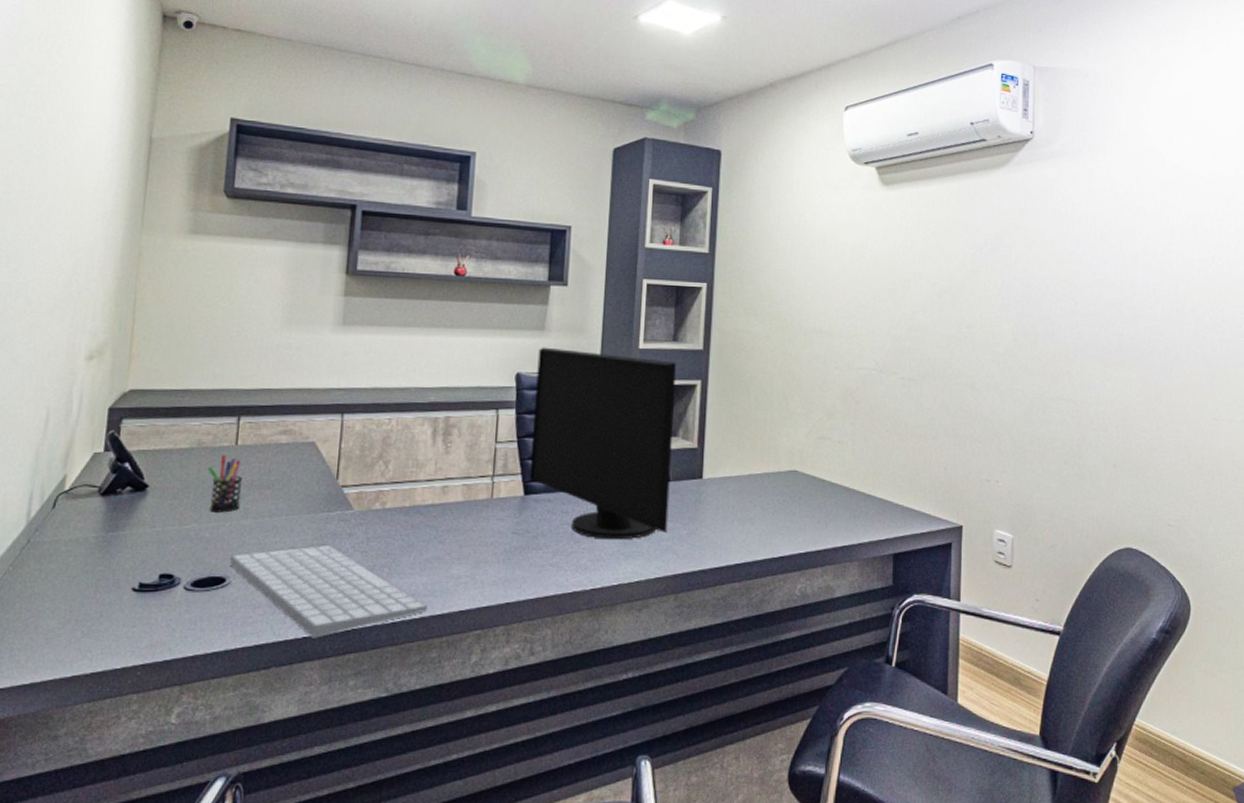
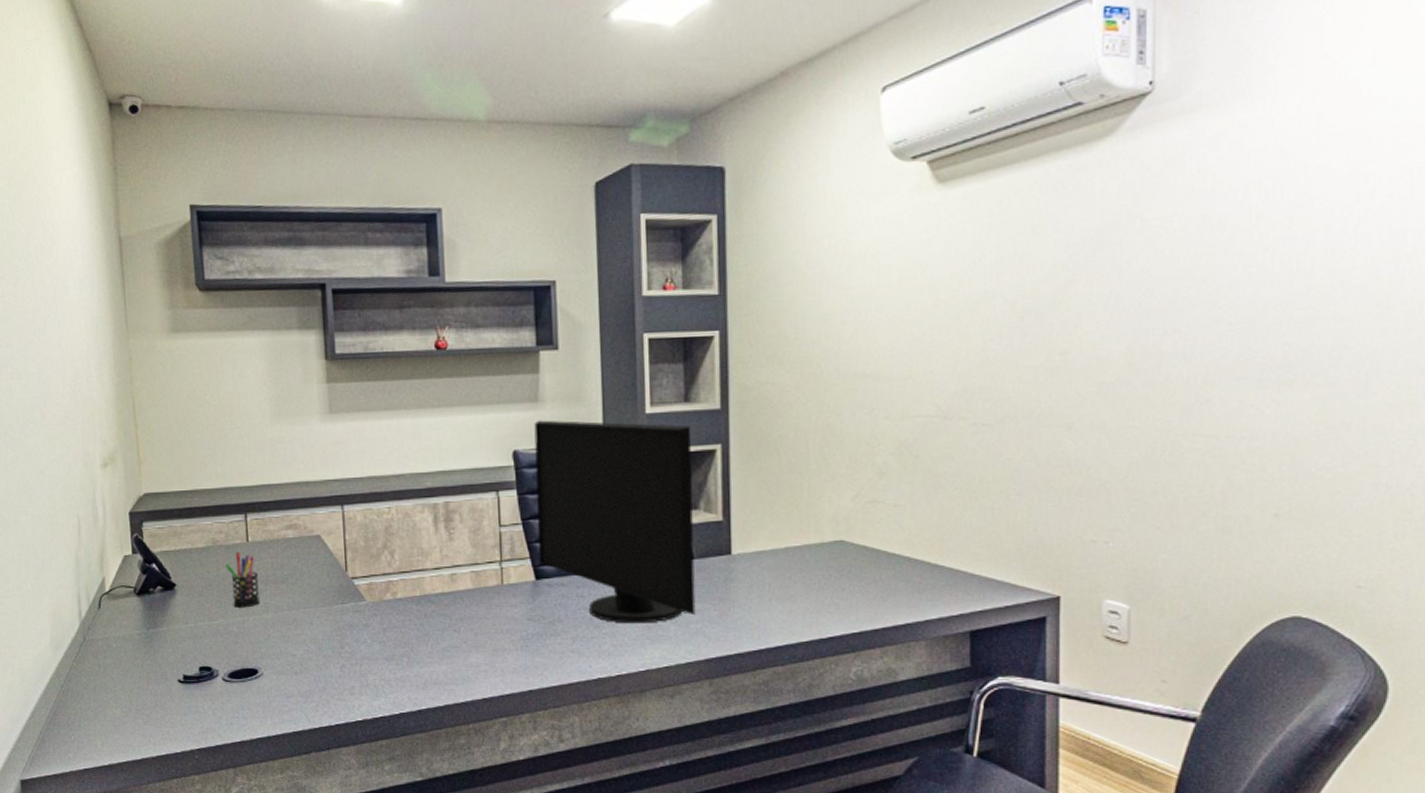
computer keyboard: present [230,544,428,638] -> none [259,635,452,726]

